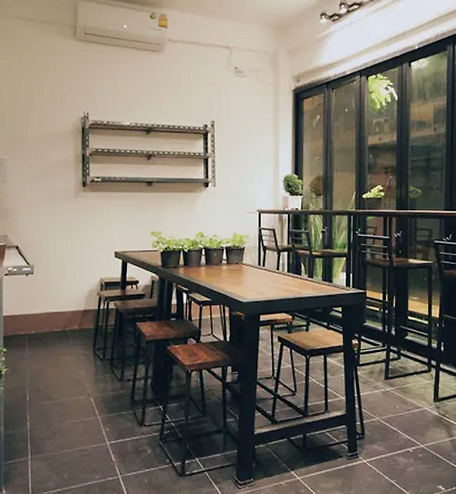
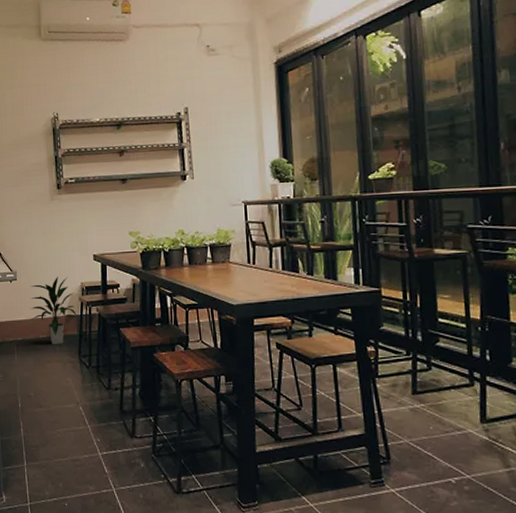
indoor plant: none [46,271,95,339] -> present [30,276,78,345]

